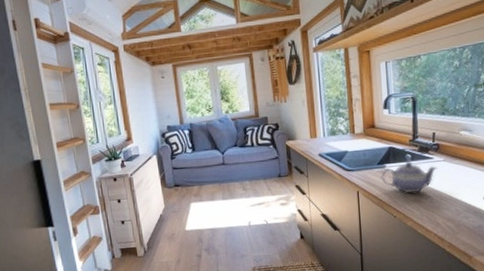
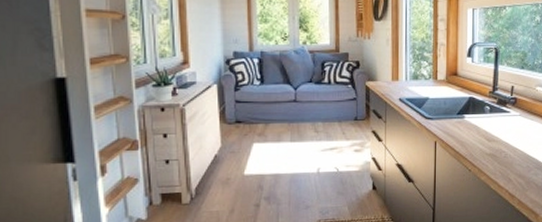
teapot: present [381,161,438,194] -> none [460,113,513,147]

